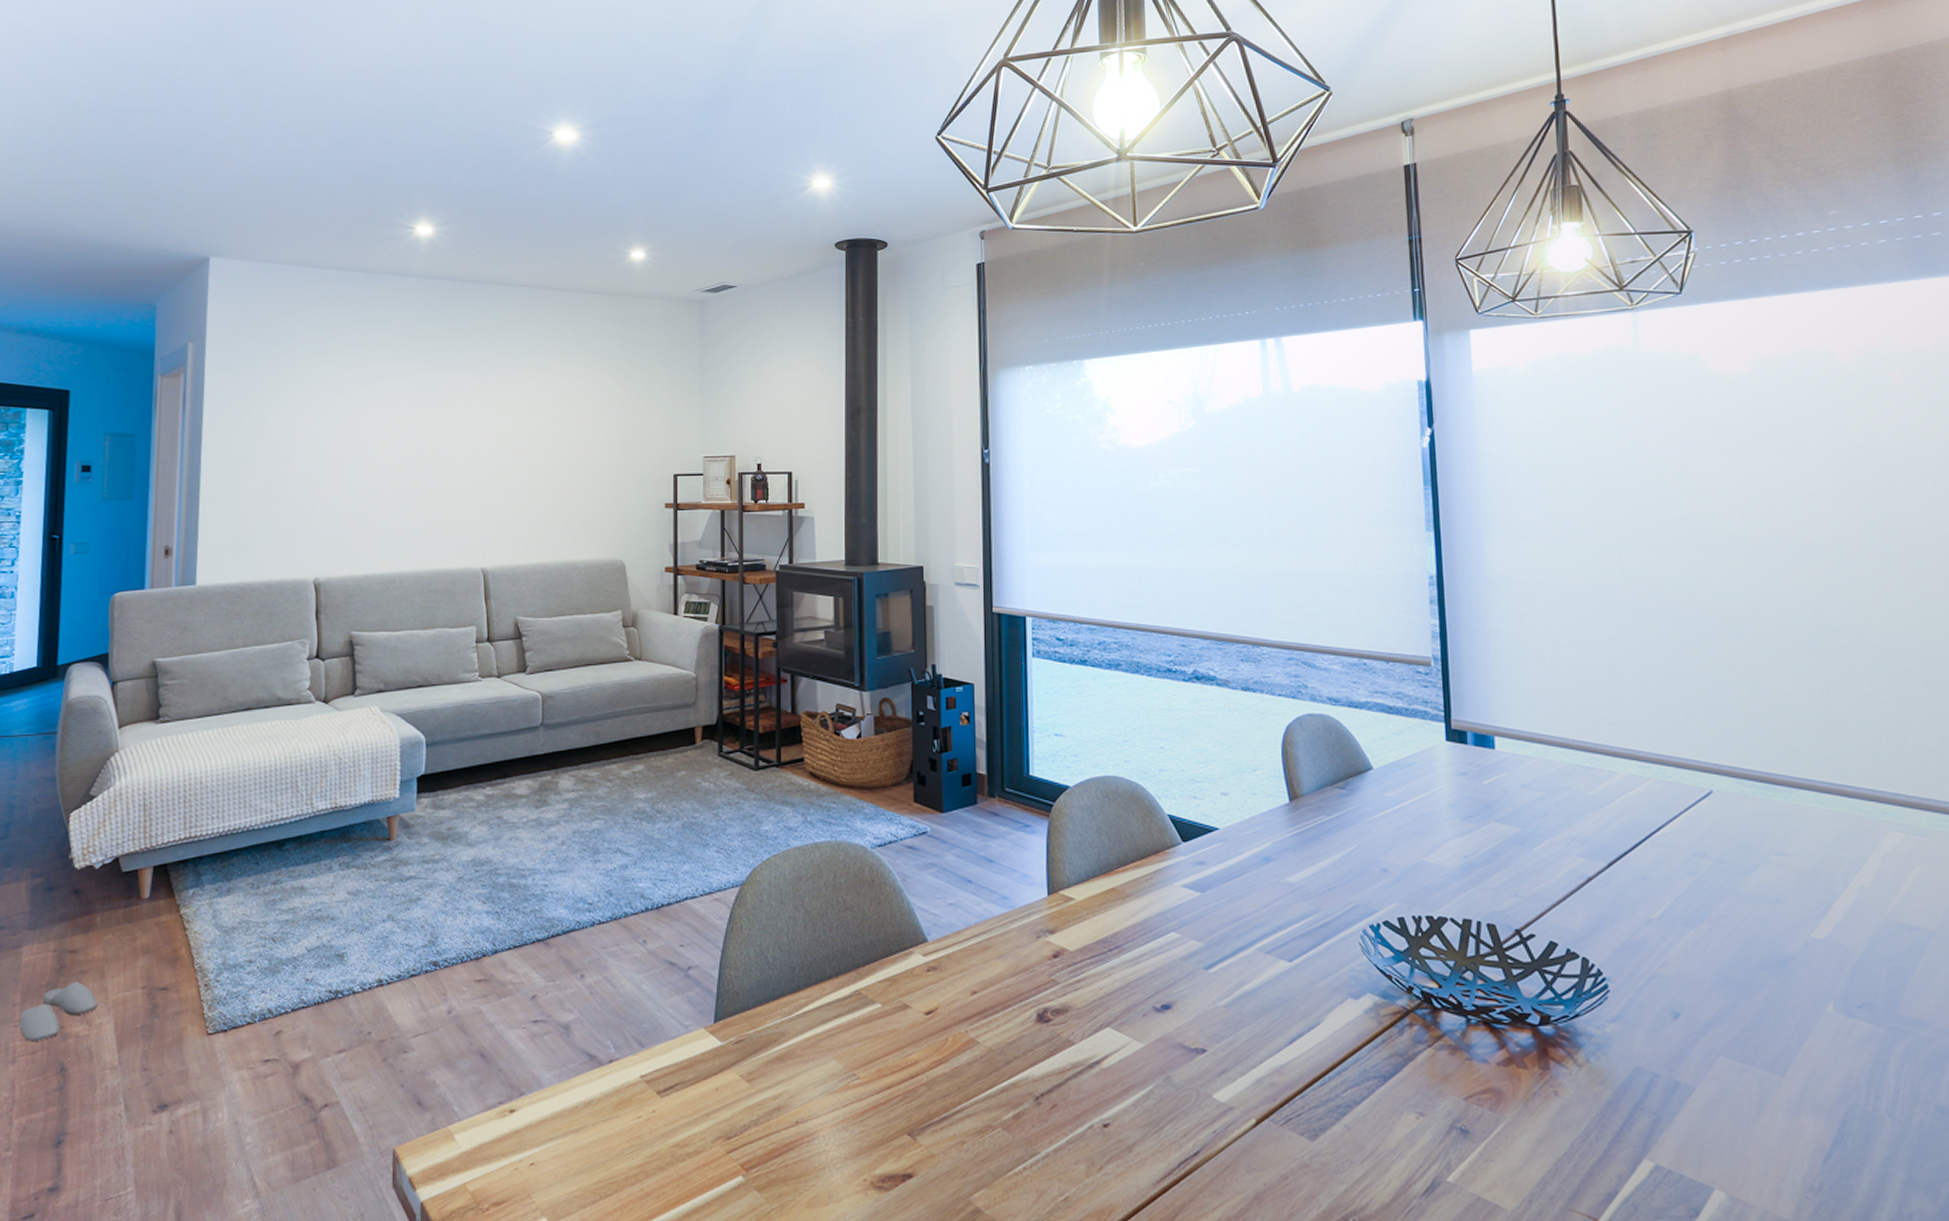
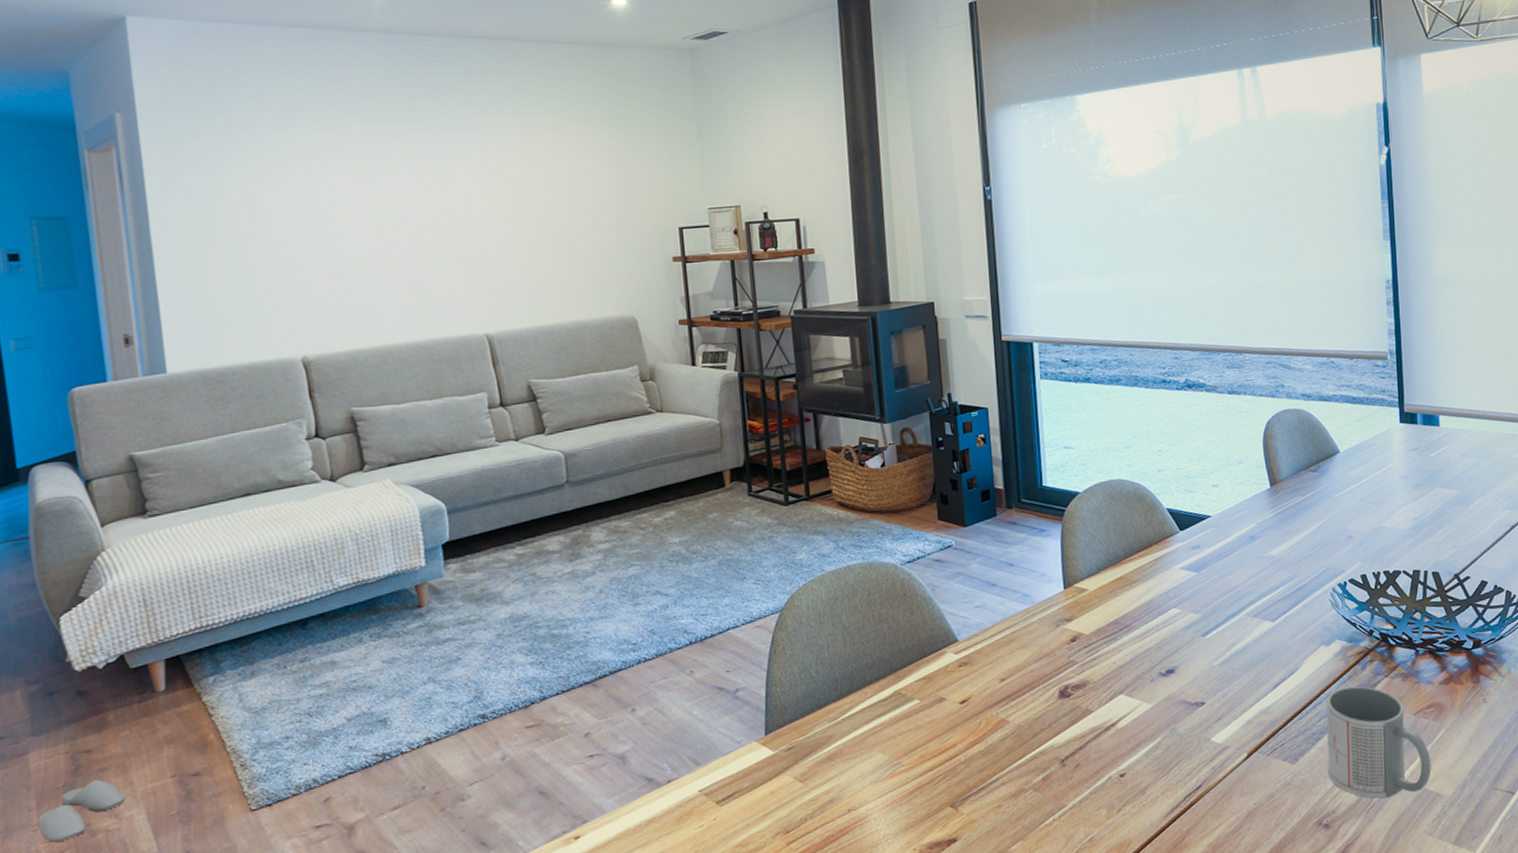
mug: none [1354,1053,1488,1200] -> present [1326,685,1432,798]

